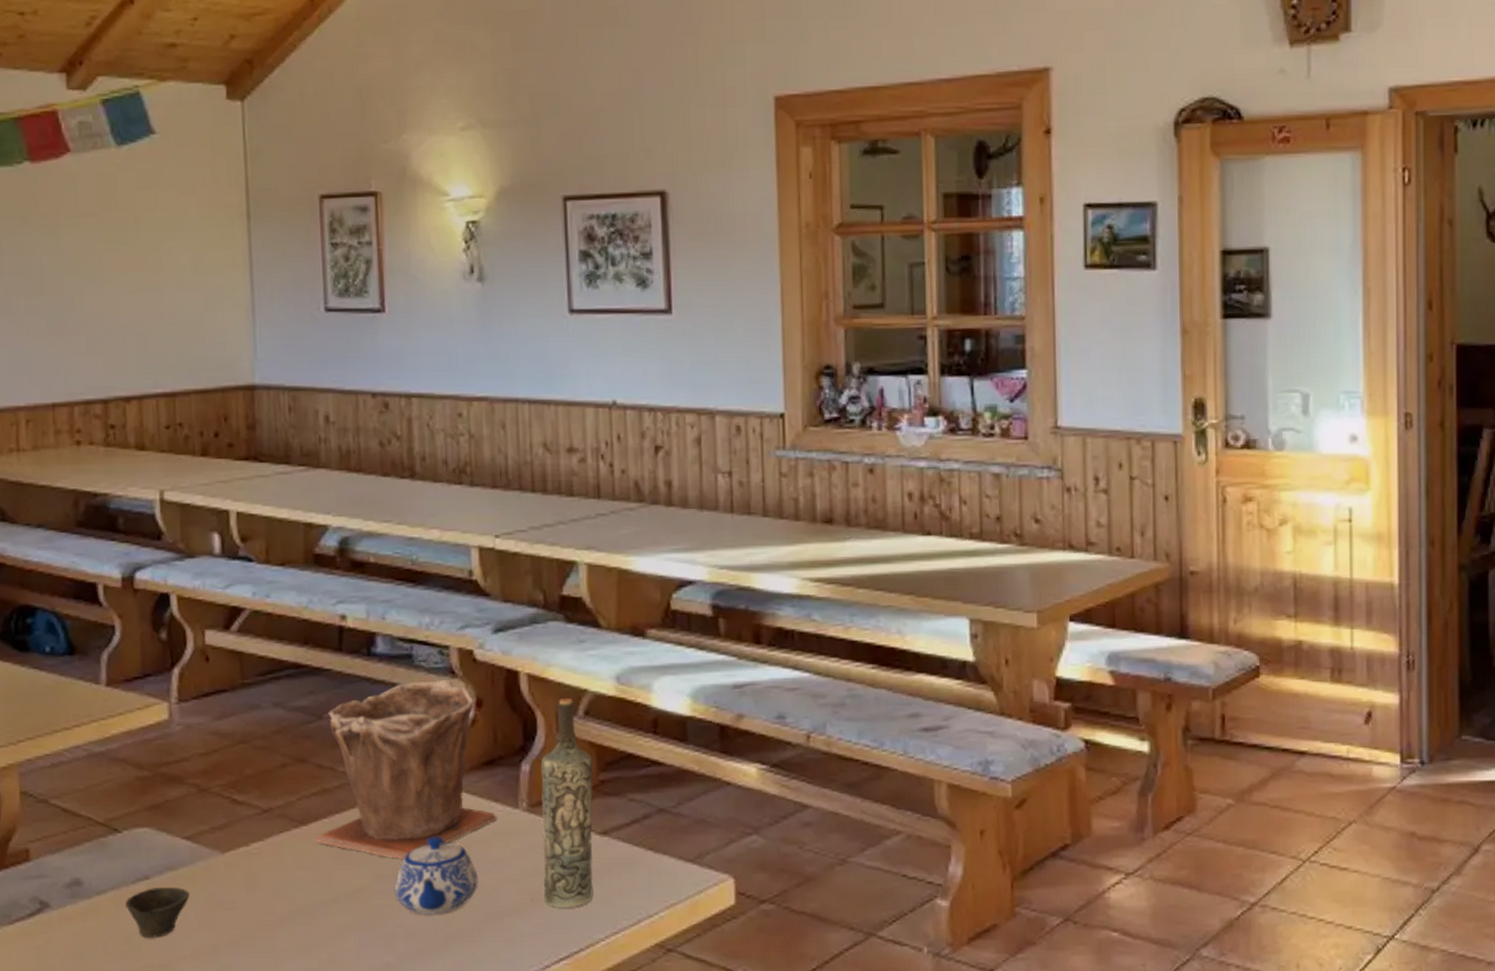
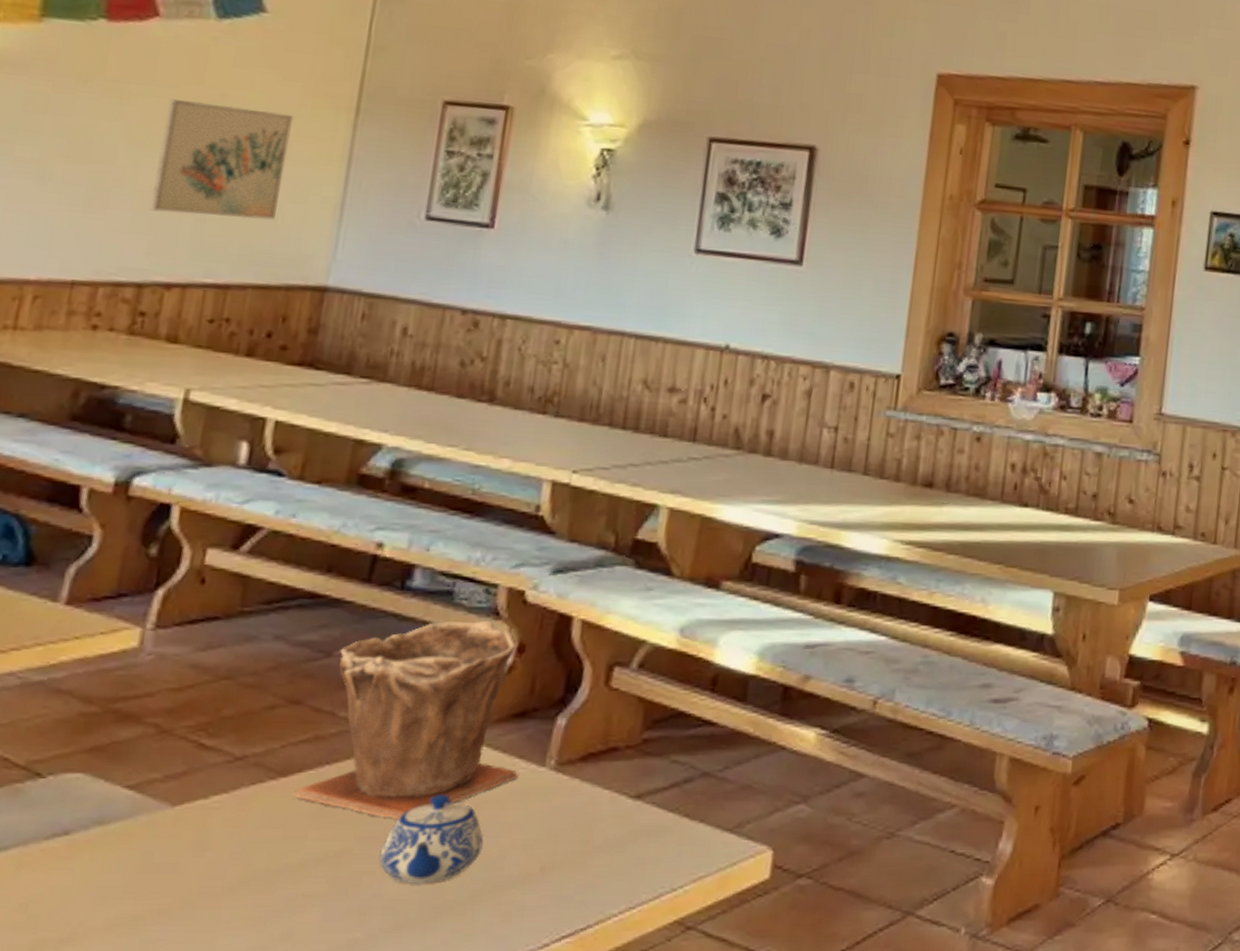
wall art: none [94,226,200,332] -> present [149,98,294,220]
cup: present [125,886,190,938] -> none [30,844,119,906]
bottle: present [541,698,594,907] -> none [555,649,638,878]

